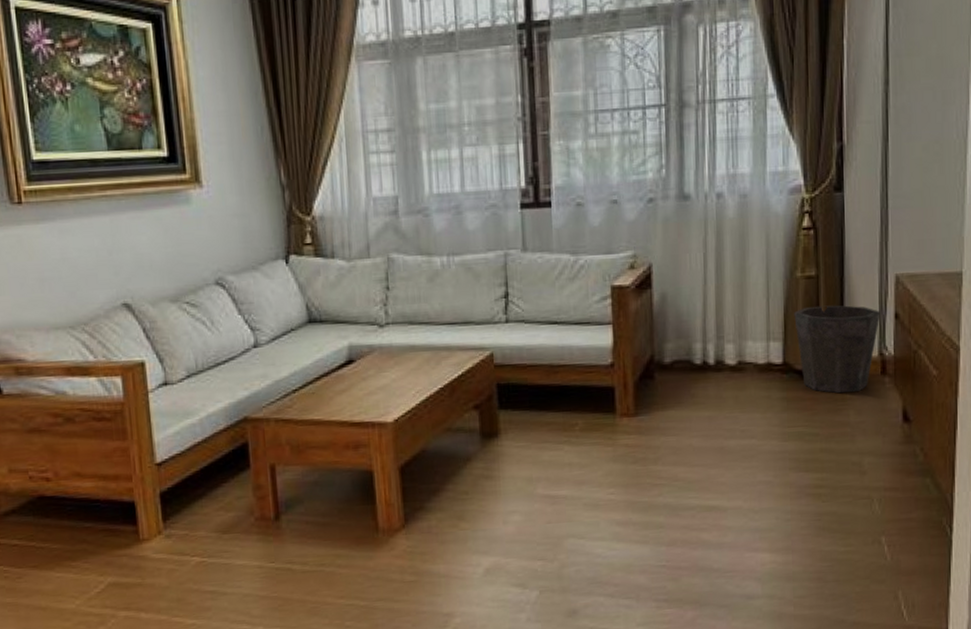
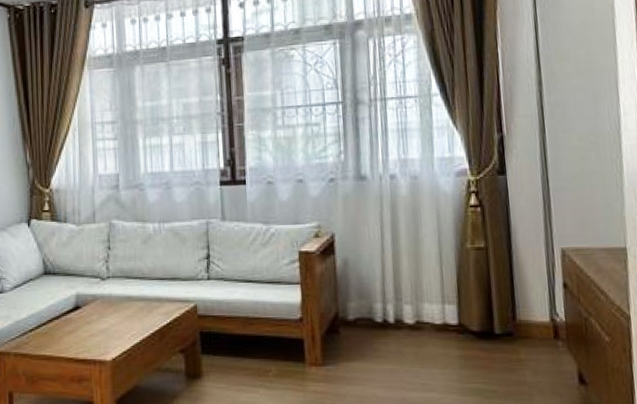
waste bin: present [794,305,880,393] -> none [466,274,549,353]

